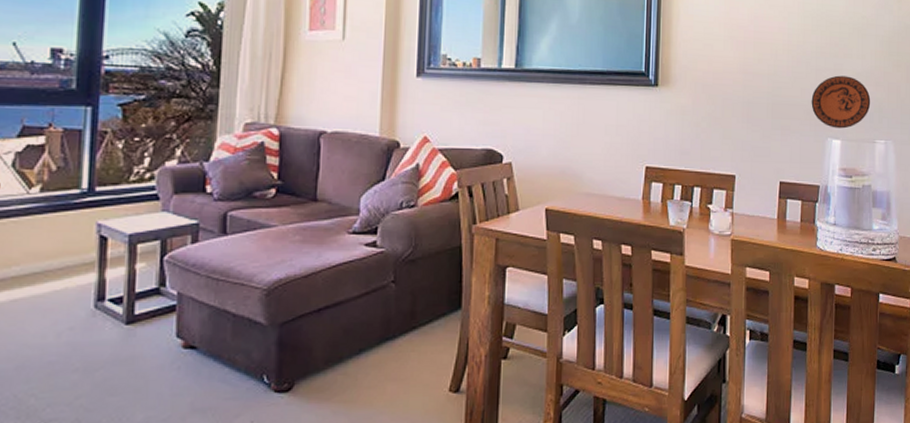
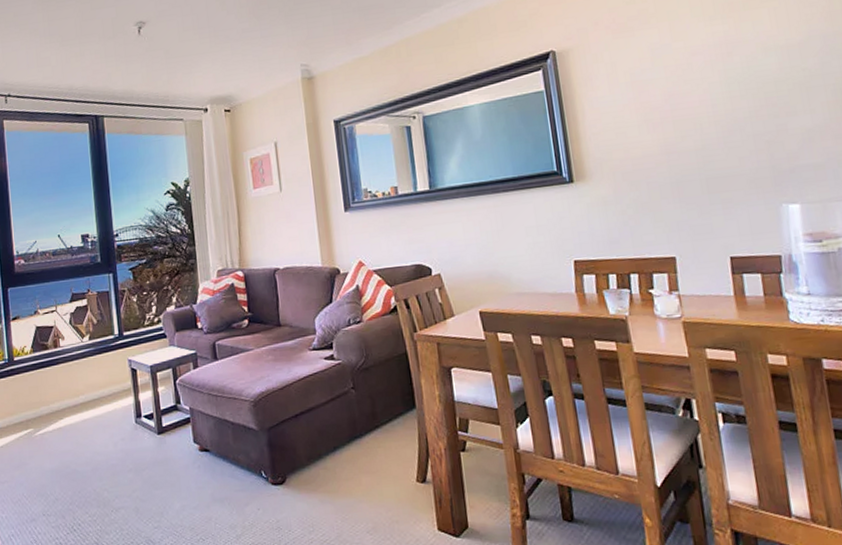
decorative plate: present [811,75,871,129] -> none [753,134,832,193]

